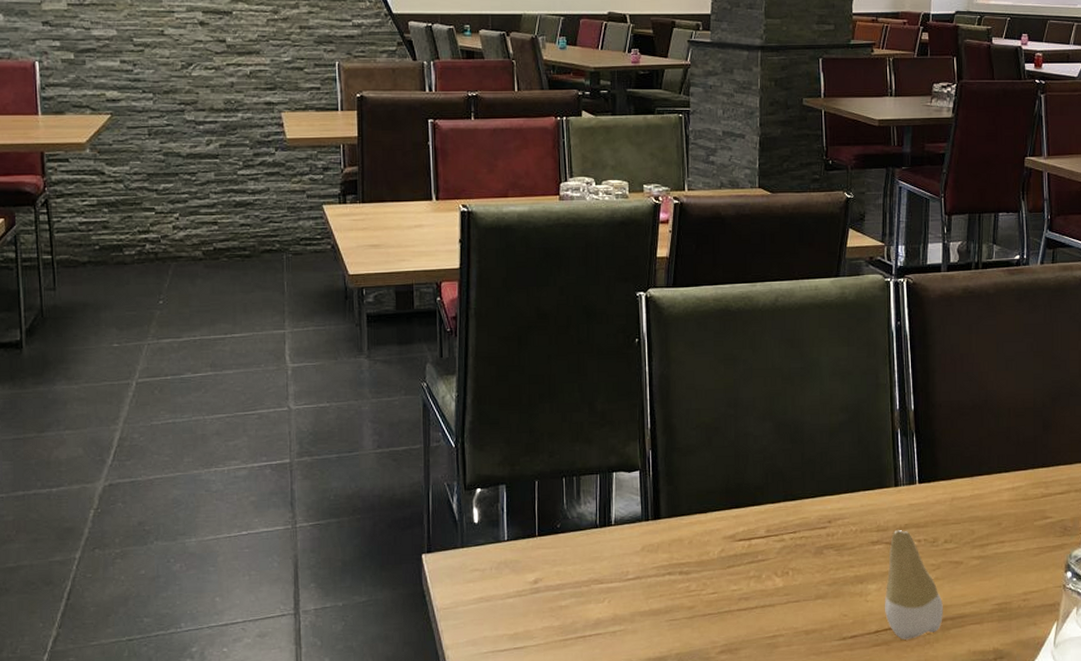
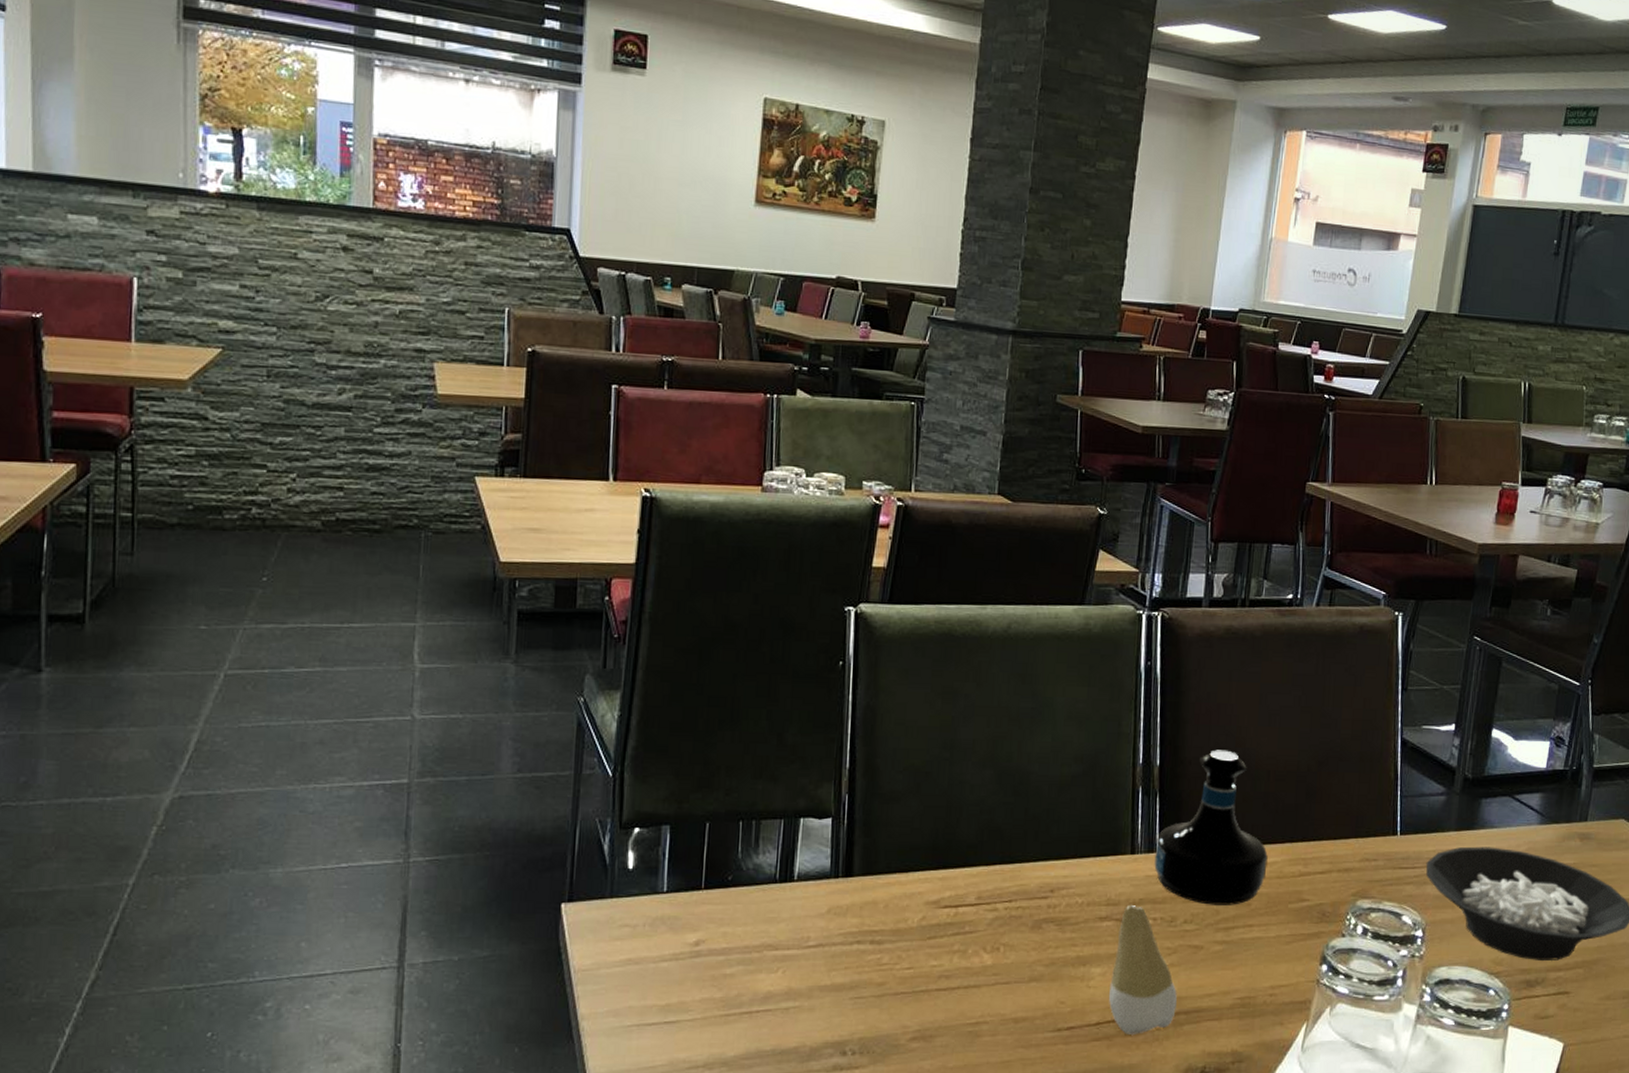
tequila bottle: none [915,393,1013,526] -> present [1154,749,1268,905]

